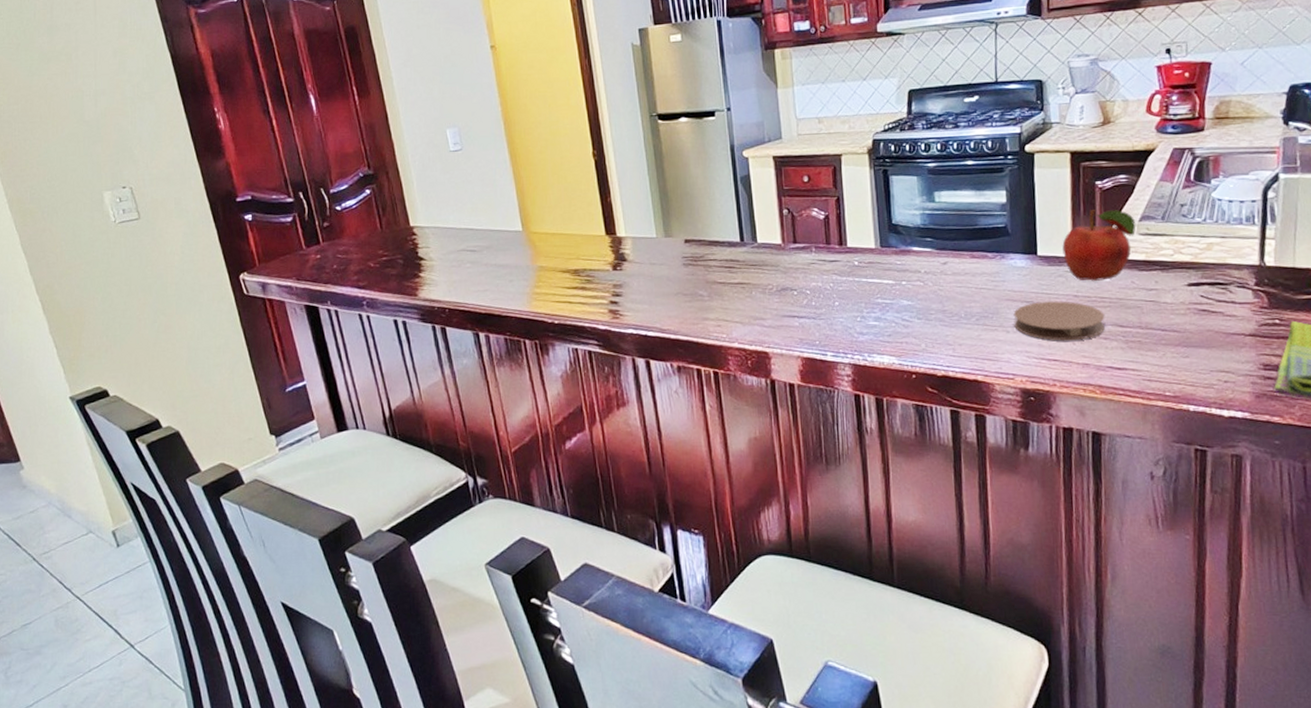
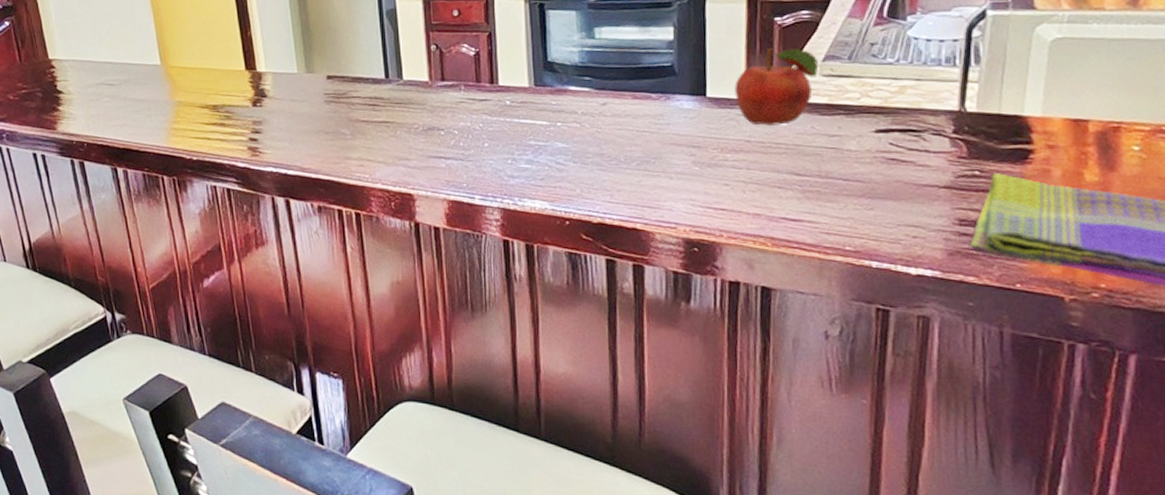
coaster: present [1013,301,1105,341] -> none [678,146,780,189]

